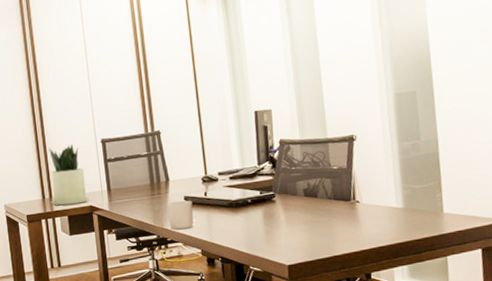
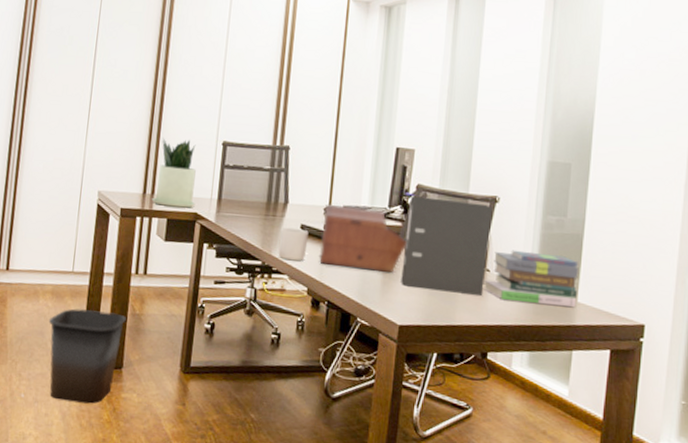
sewing box: none [201,169,281,227] -> present [320,203,407,273]
binder: none [275,144,357,231] -> present [401,196,493,295]
books: none [356,175,444,224] -> present [484,250,579,308]

